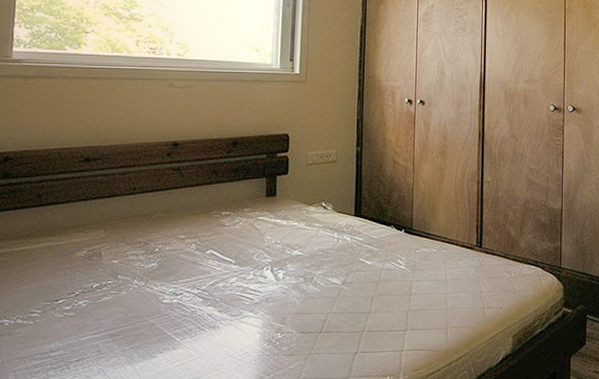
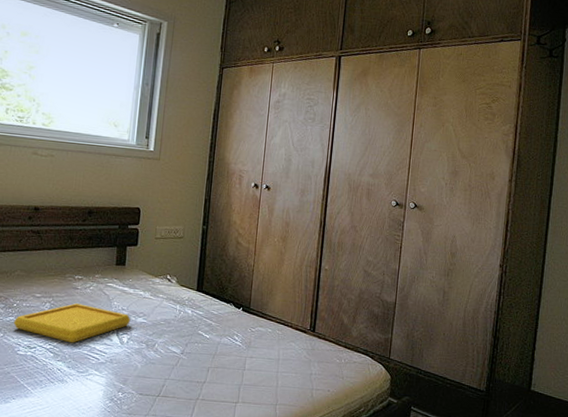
serving tray: none [156,241,286,285] -> present [13,303,131,343]

